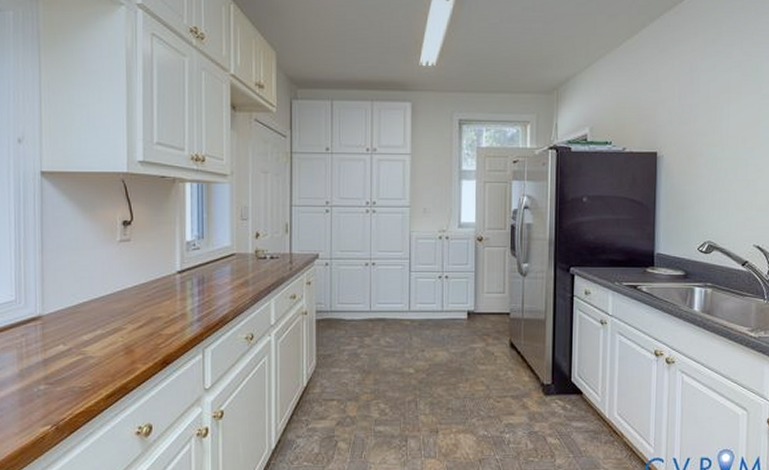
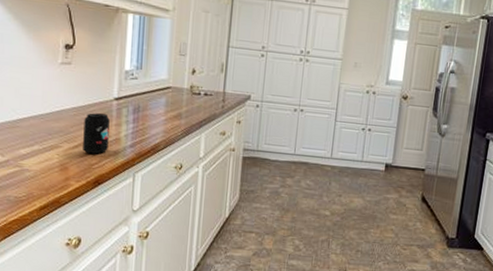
beverage can: none [147,289,174,333] -> present [83,113,110,154]

